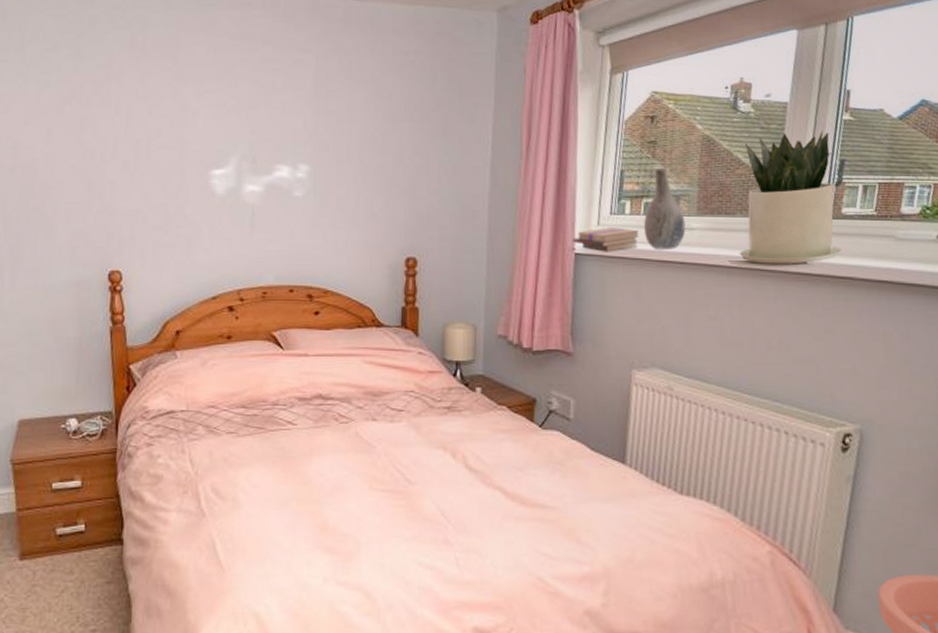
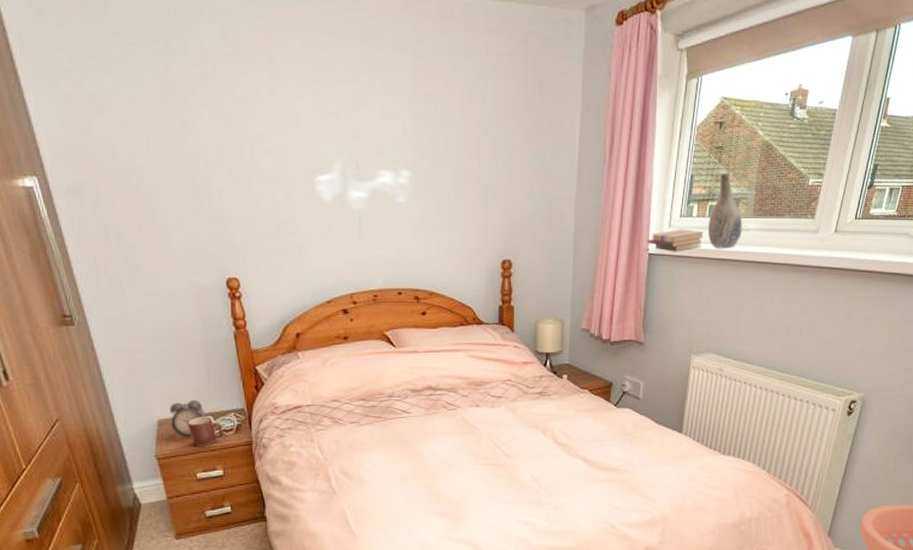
alarm clock: none [31,399,71,445] -> present [170,399,207,441]
mug: none [49,418,88,452] -> present [187,416,224,446]
planter: present [739,130,842,264] -> none [784,136,868,260]

